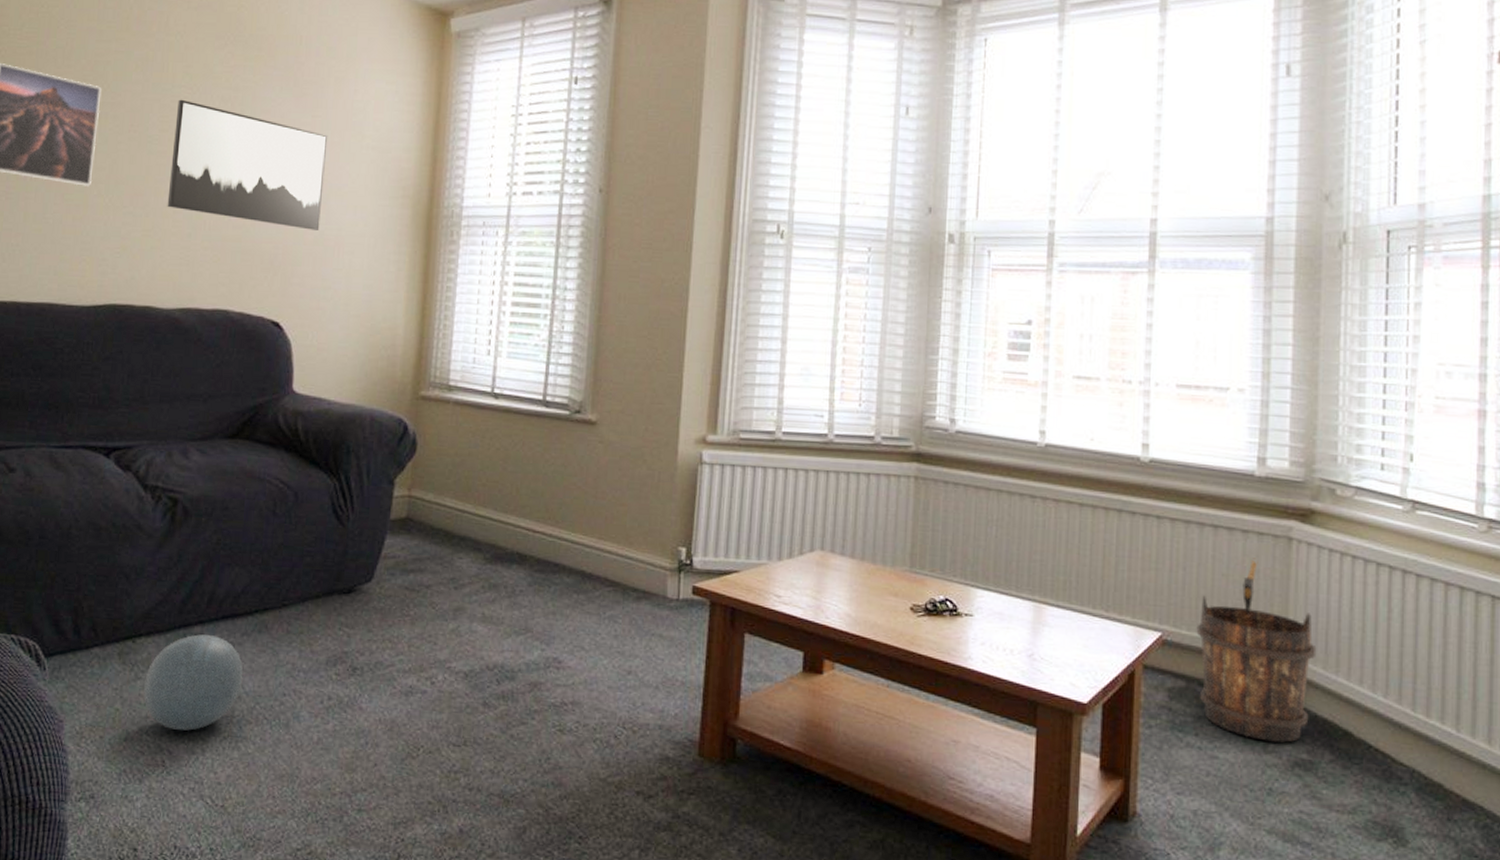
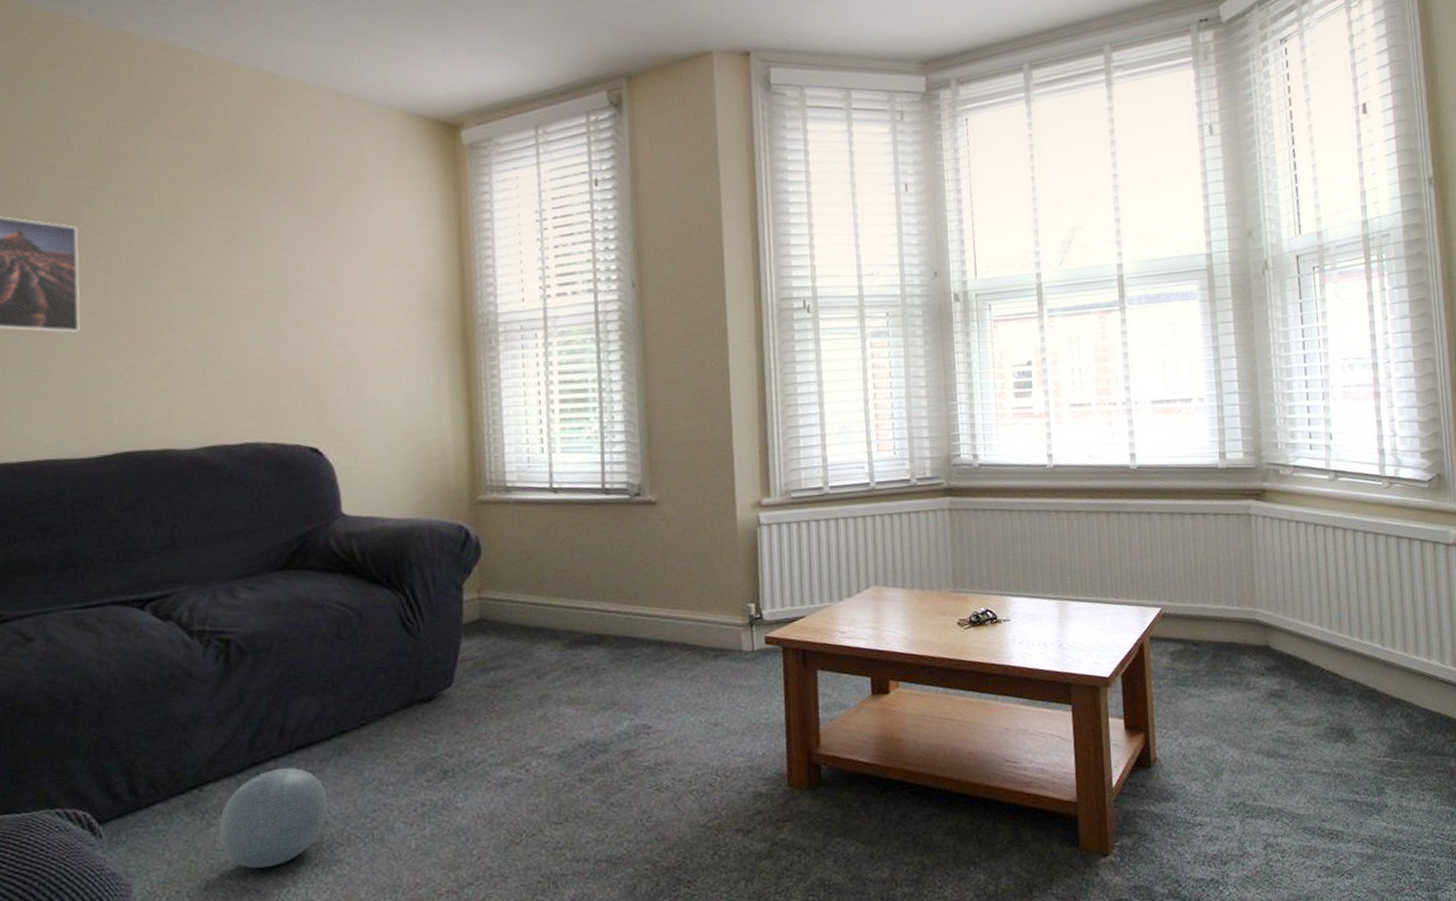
wall art: present [167,99,328,230] -> none [170,232,349,353]
bucket: present [1196,558,1317,743] -> none [1187,535,1278,681]

